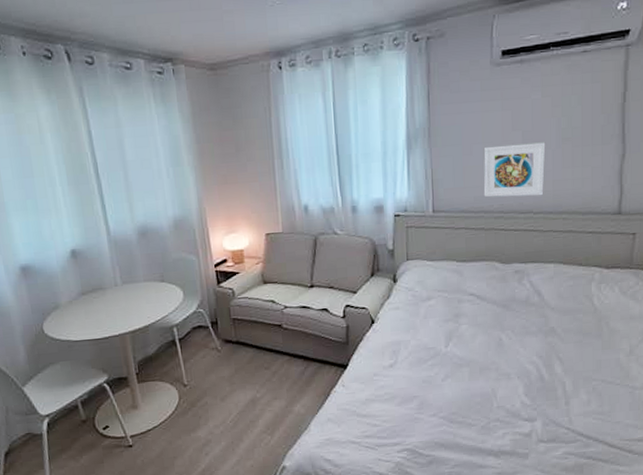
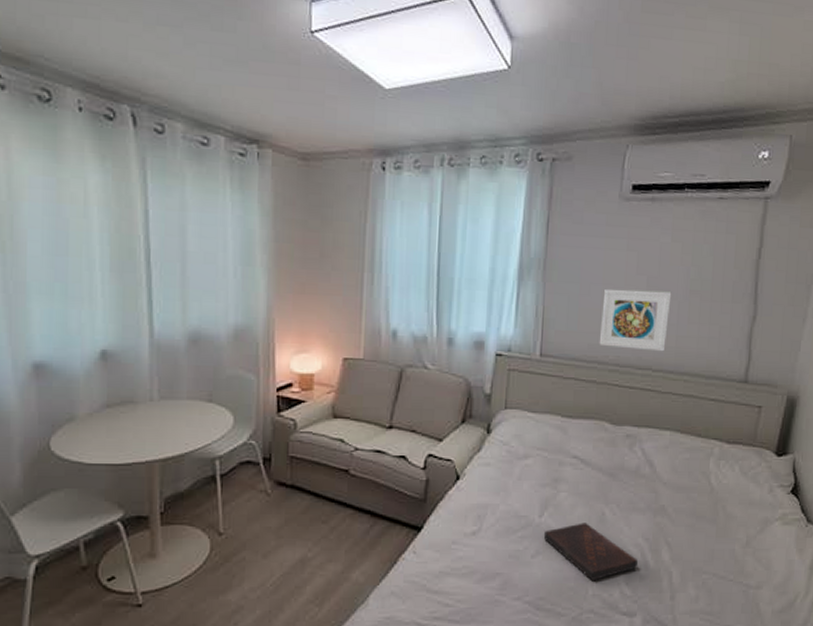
book: none [450,348,535,396] -> present [543,523,639,582]

